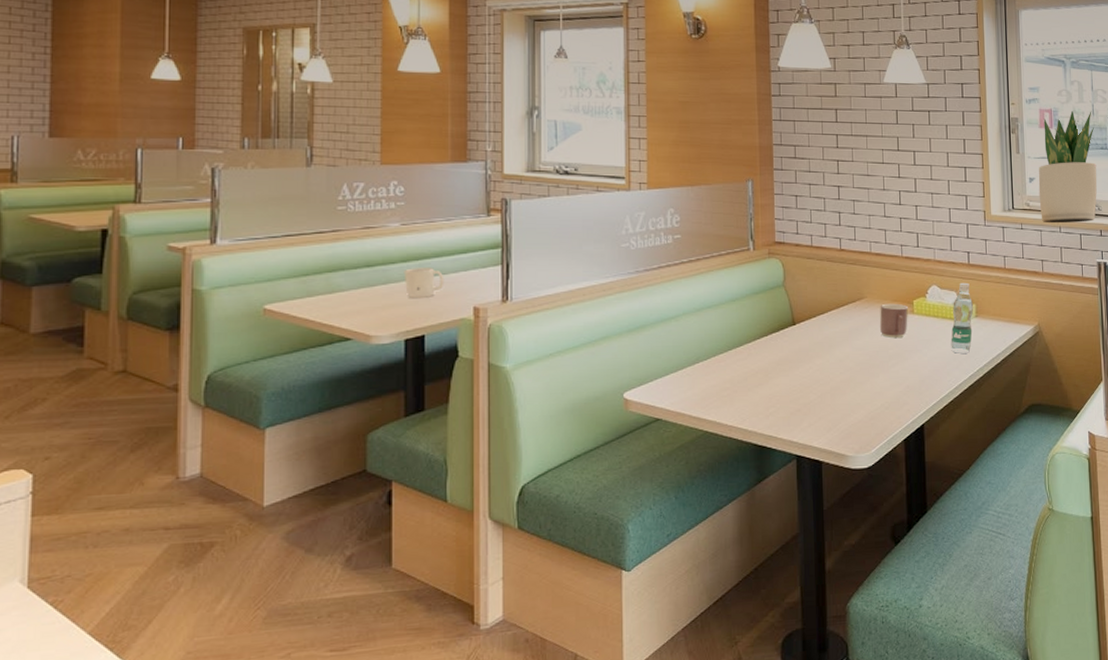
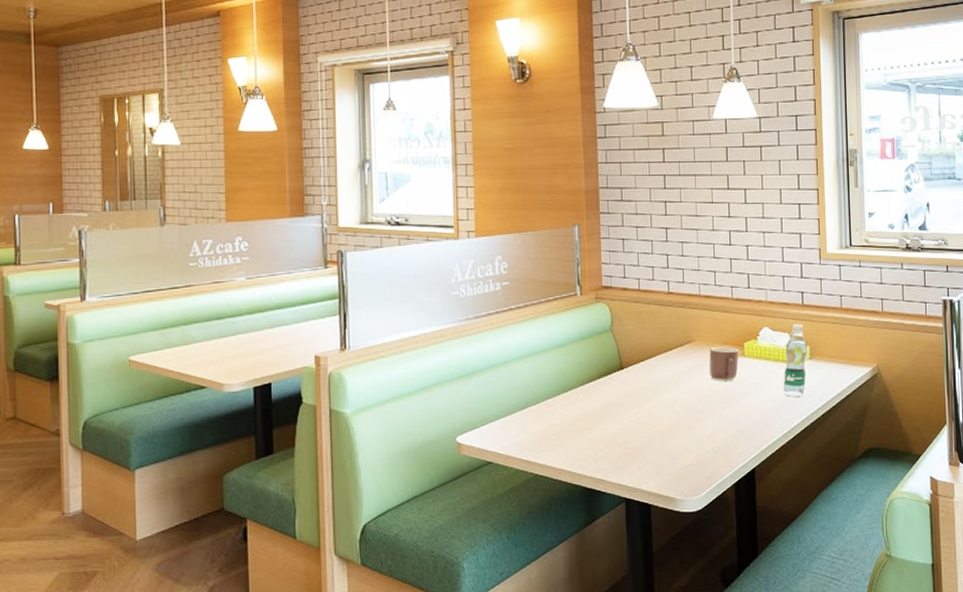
mug: present [403,268,444,299] -> none [250,319,288,349]
planter: present [1038,110,1097,224] -> none [878,138,944,260]

